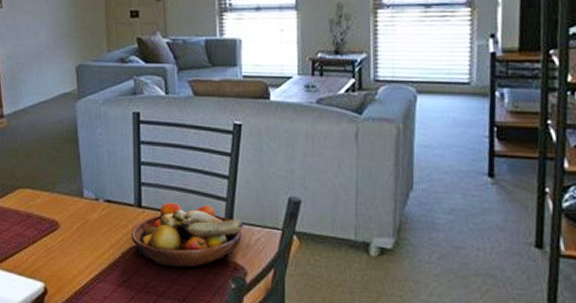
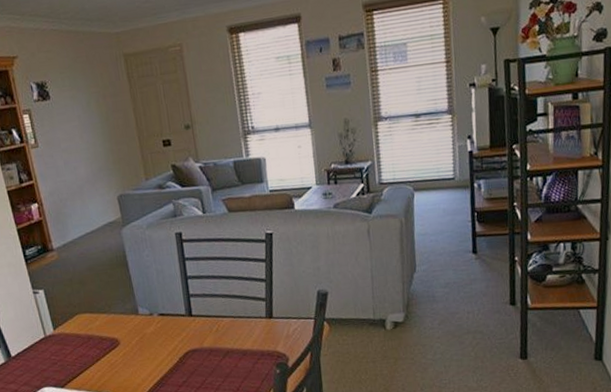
fruit bowl: present [131,202,244,268] -> none [185,306,283,364]

